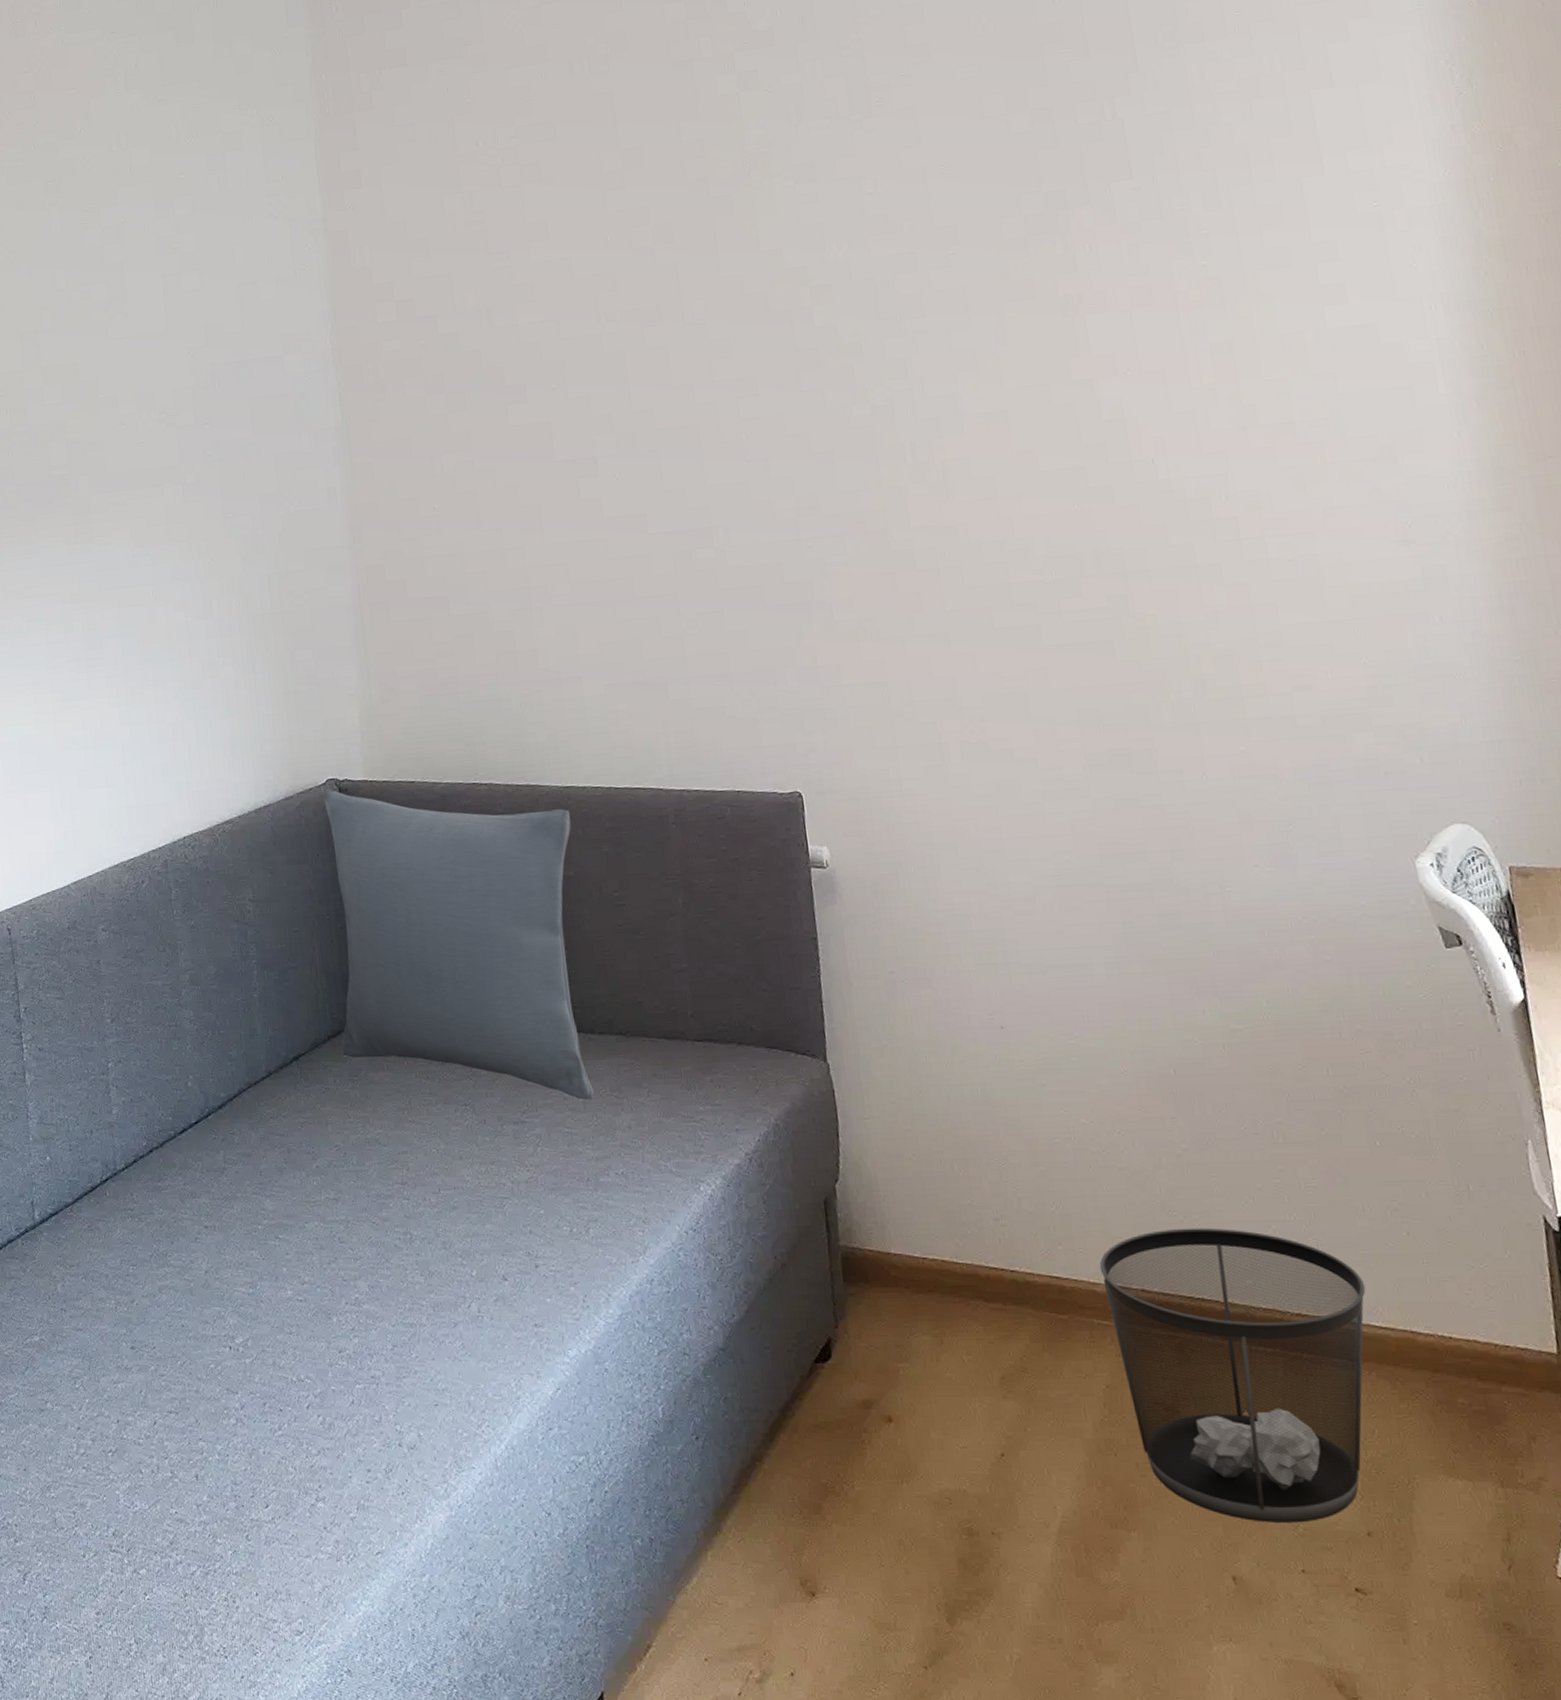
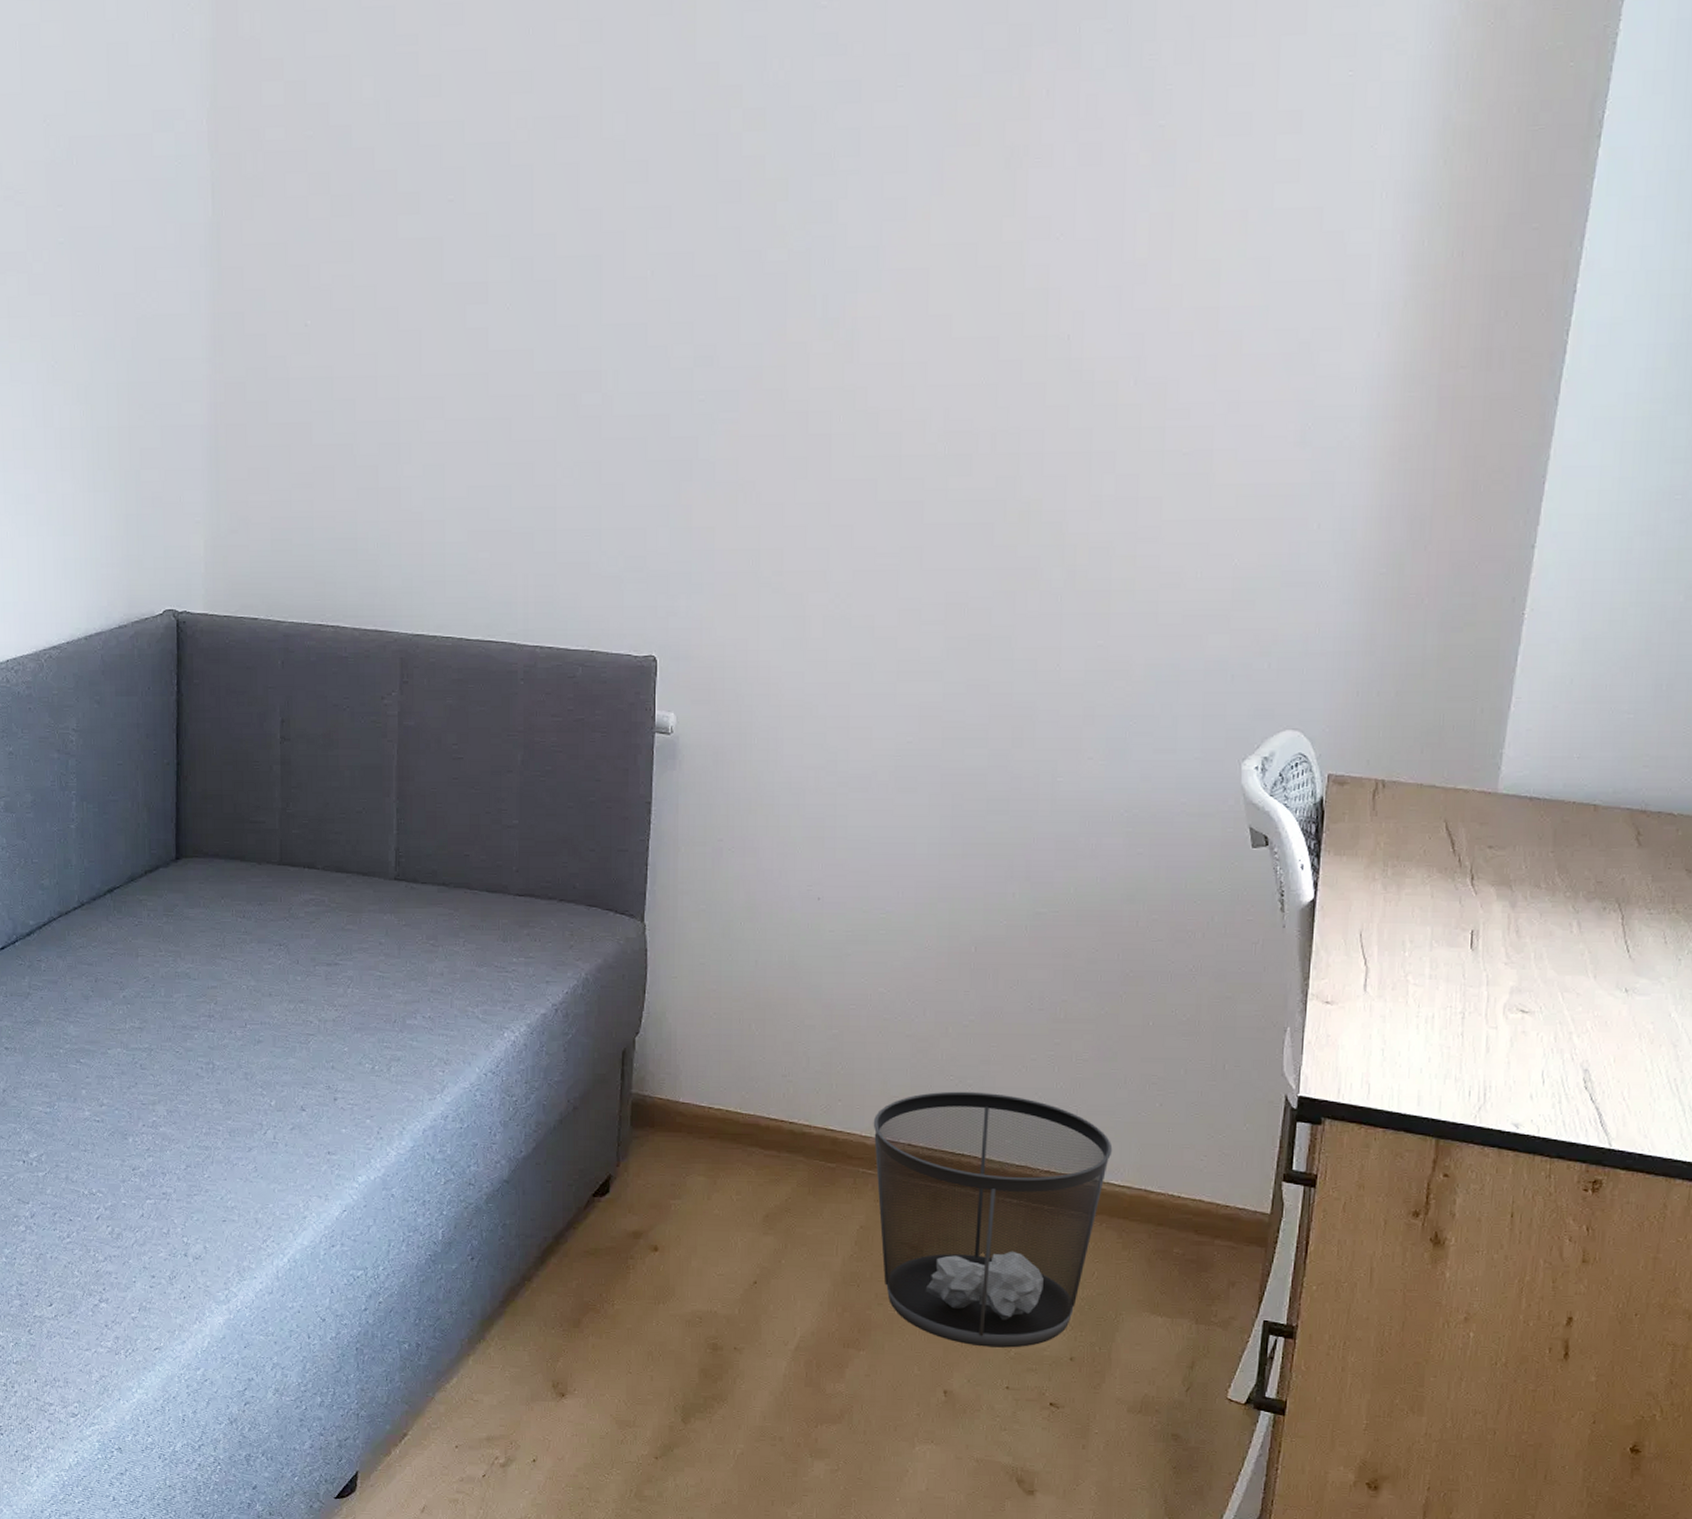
pillow: present [324,790,594,1100] -> none [158,621,416,946]

